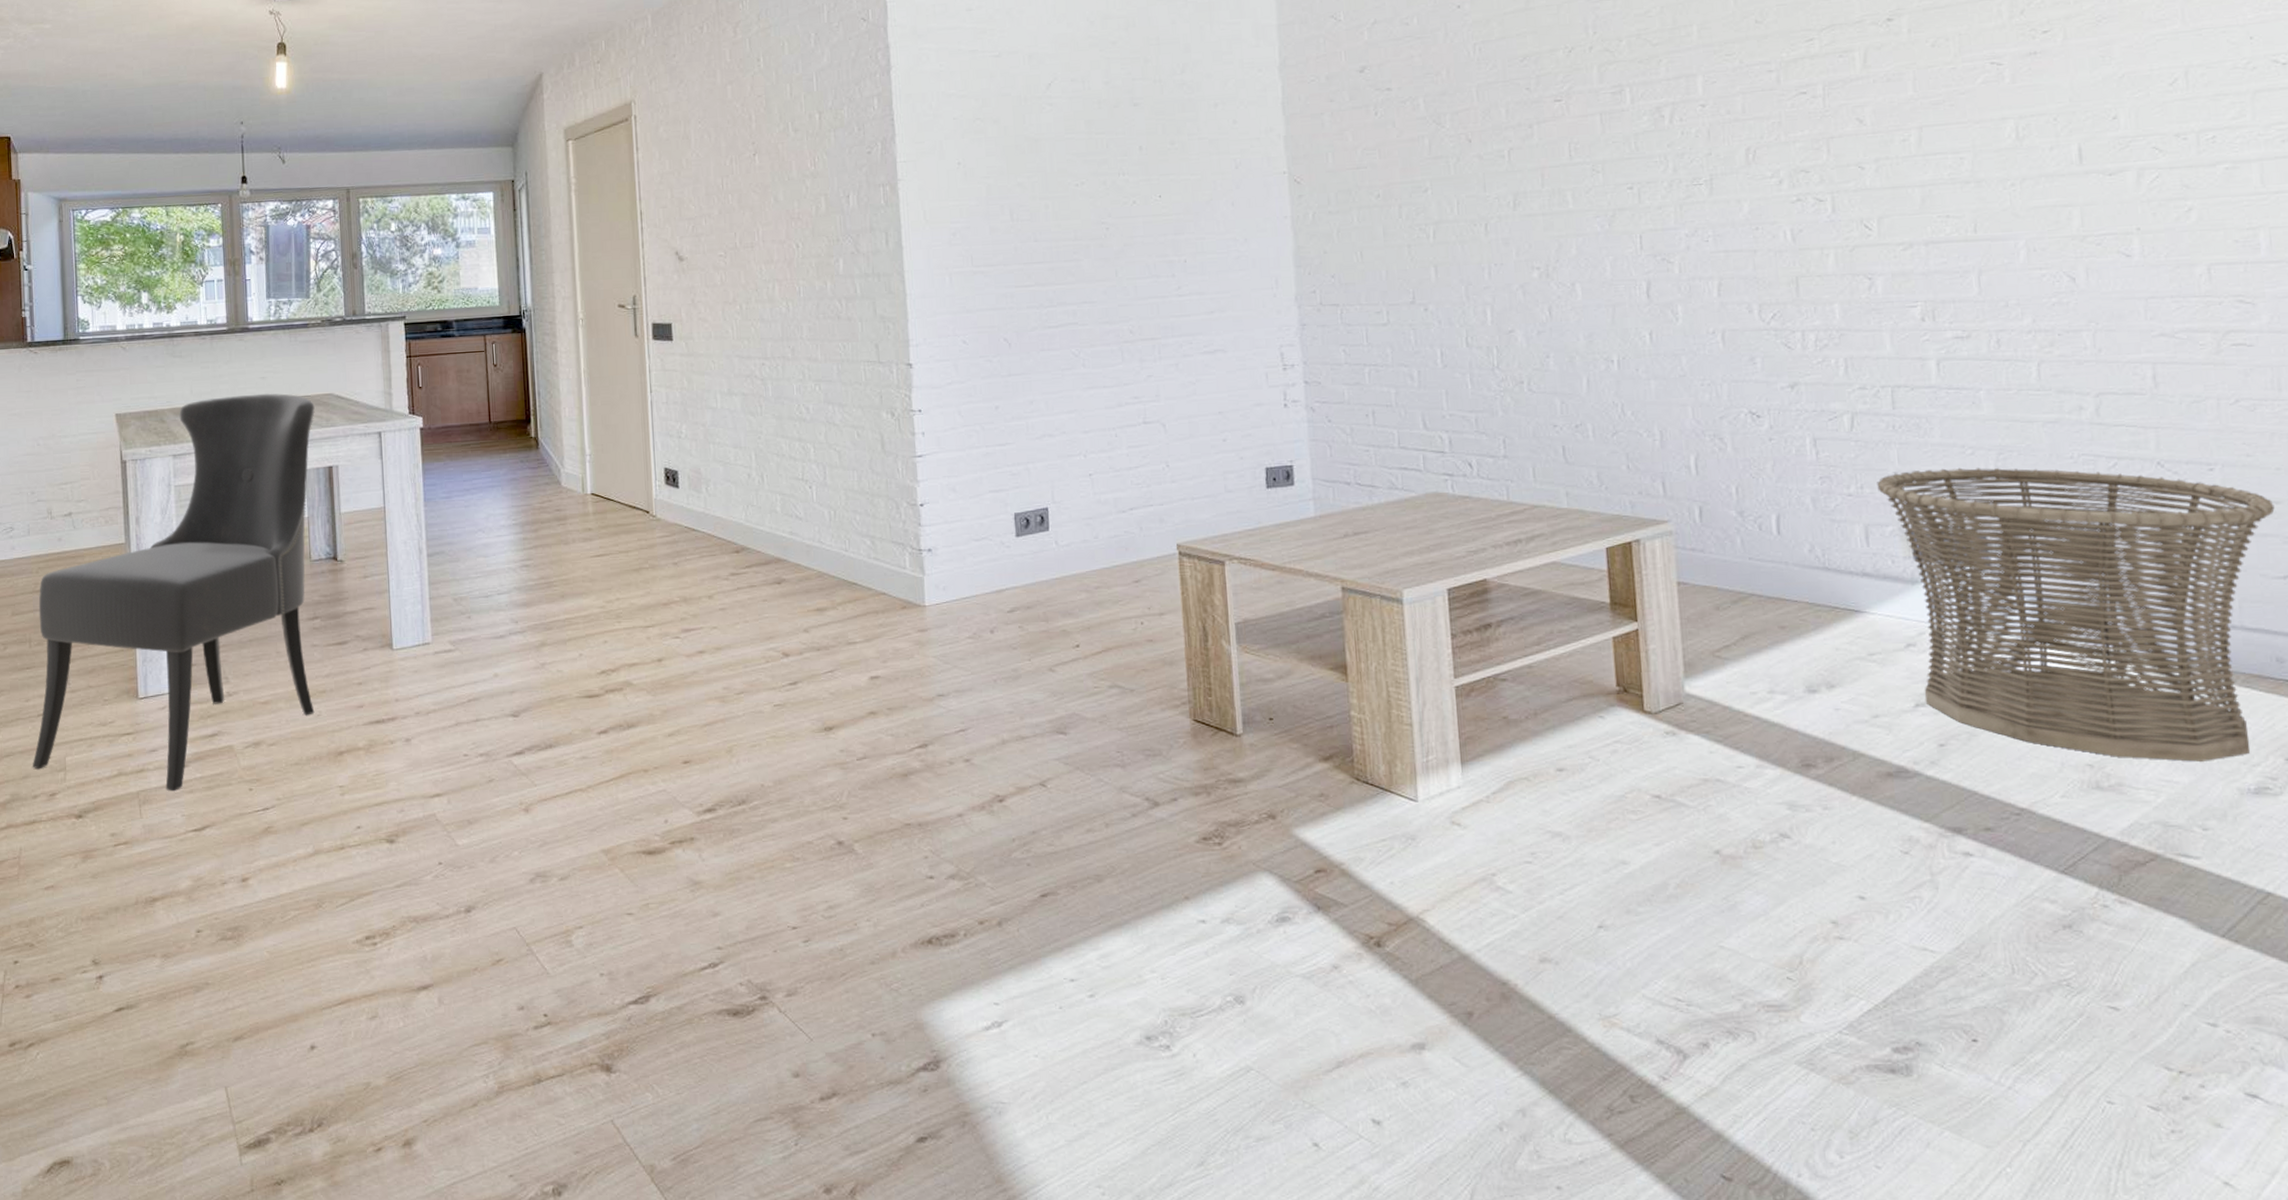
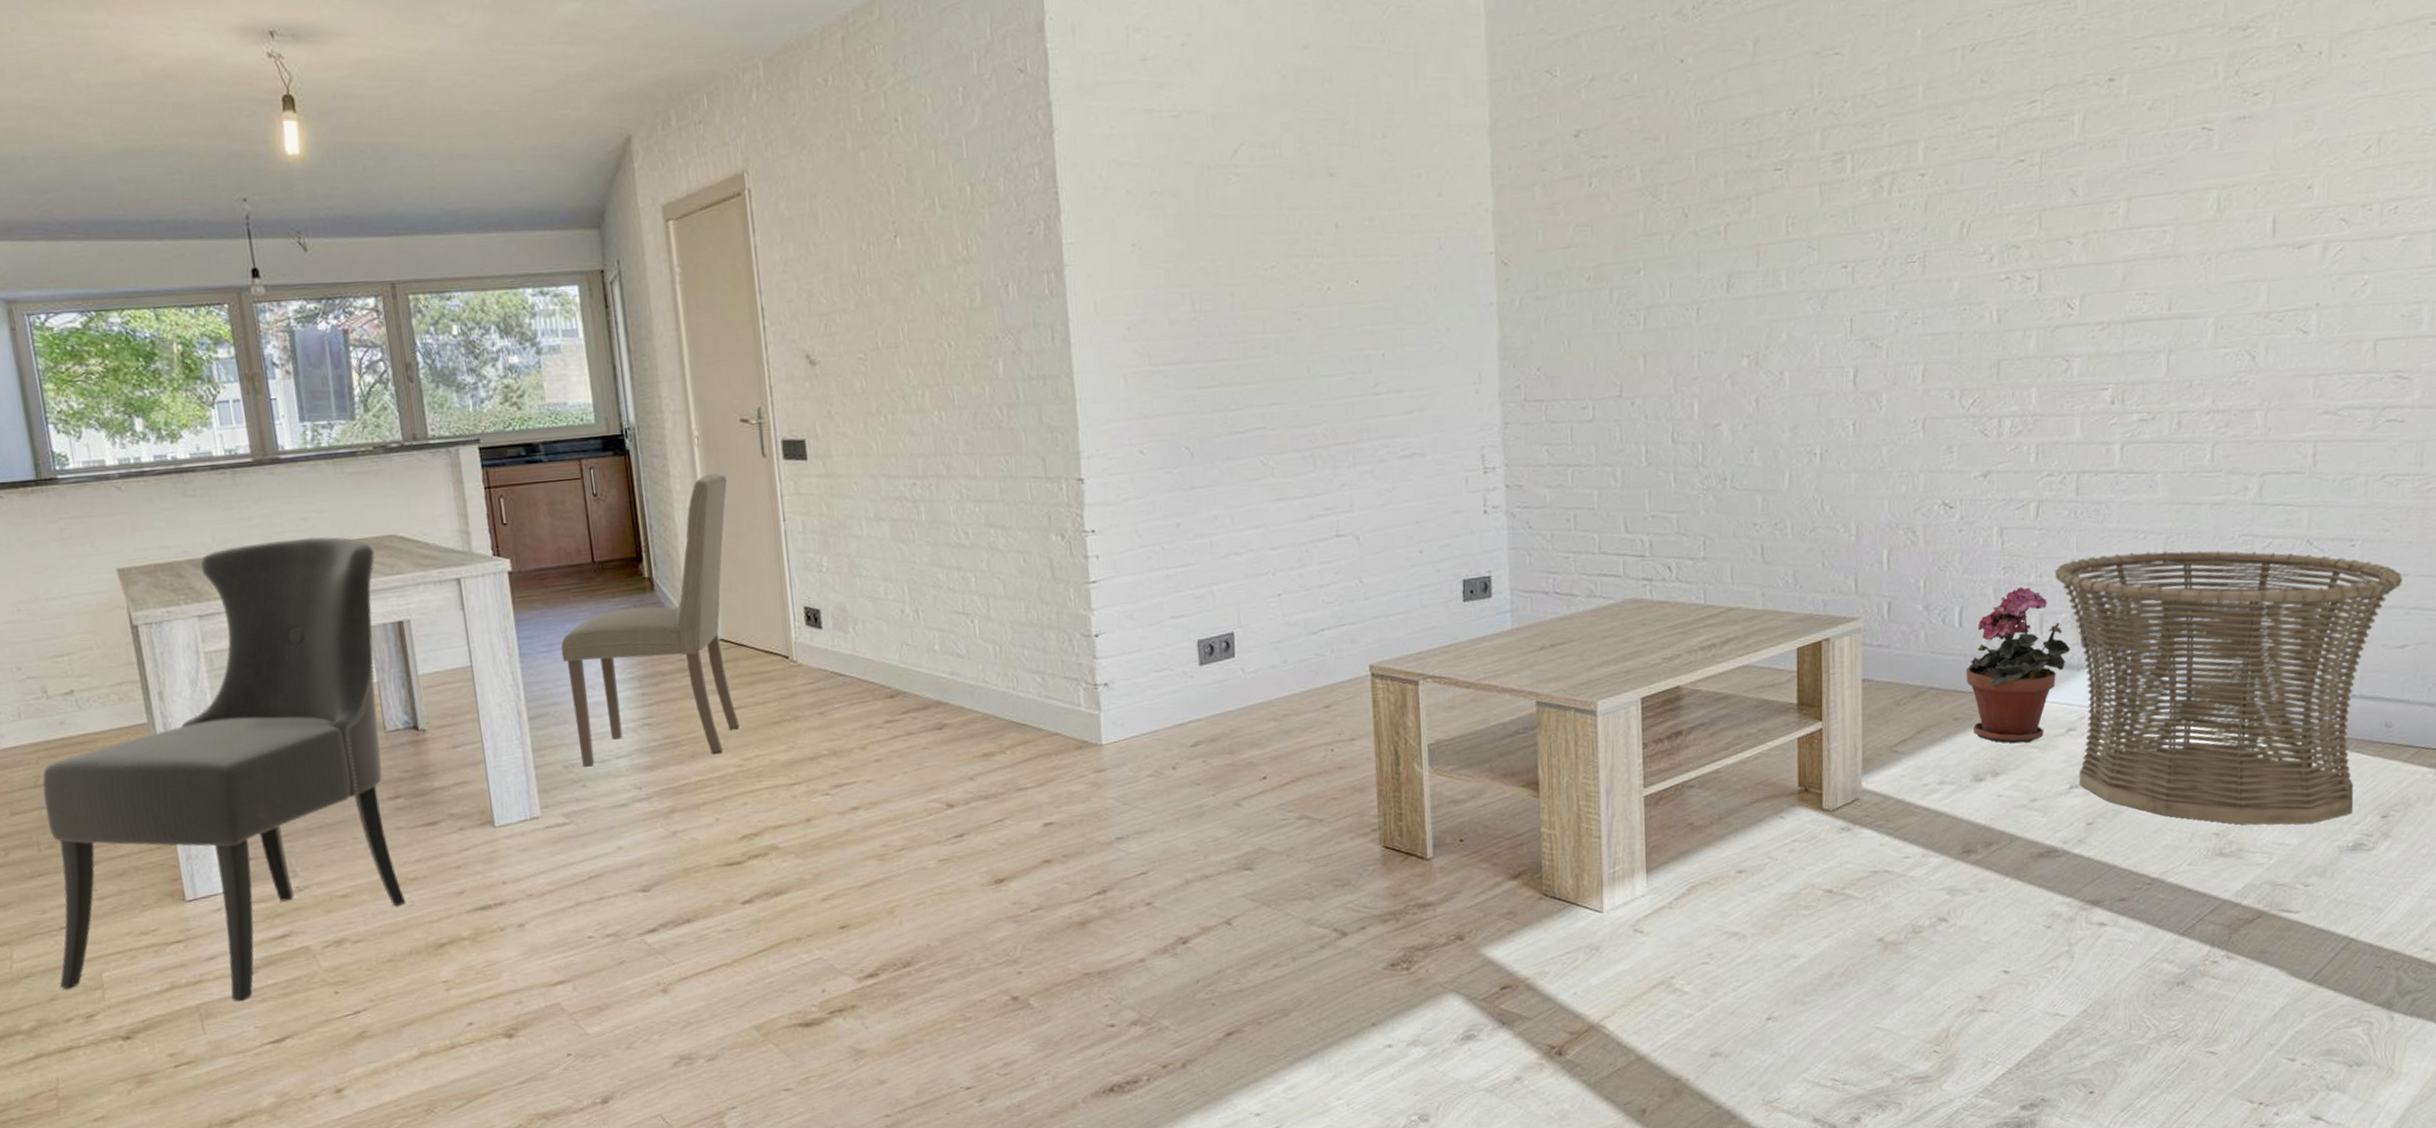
dining chair: none [458,350,604,601] -> present [560,473,740,767]
potted plant: none [1788,497,1902,656] -> present [1966,586,2070,744]

